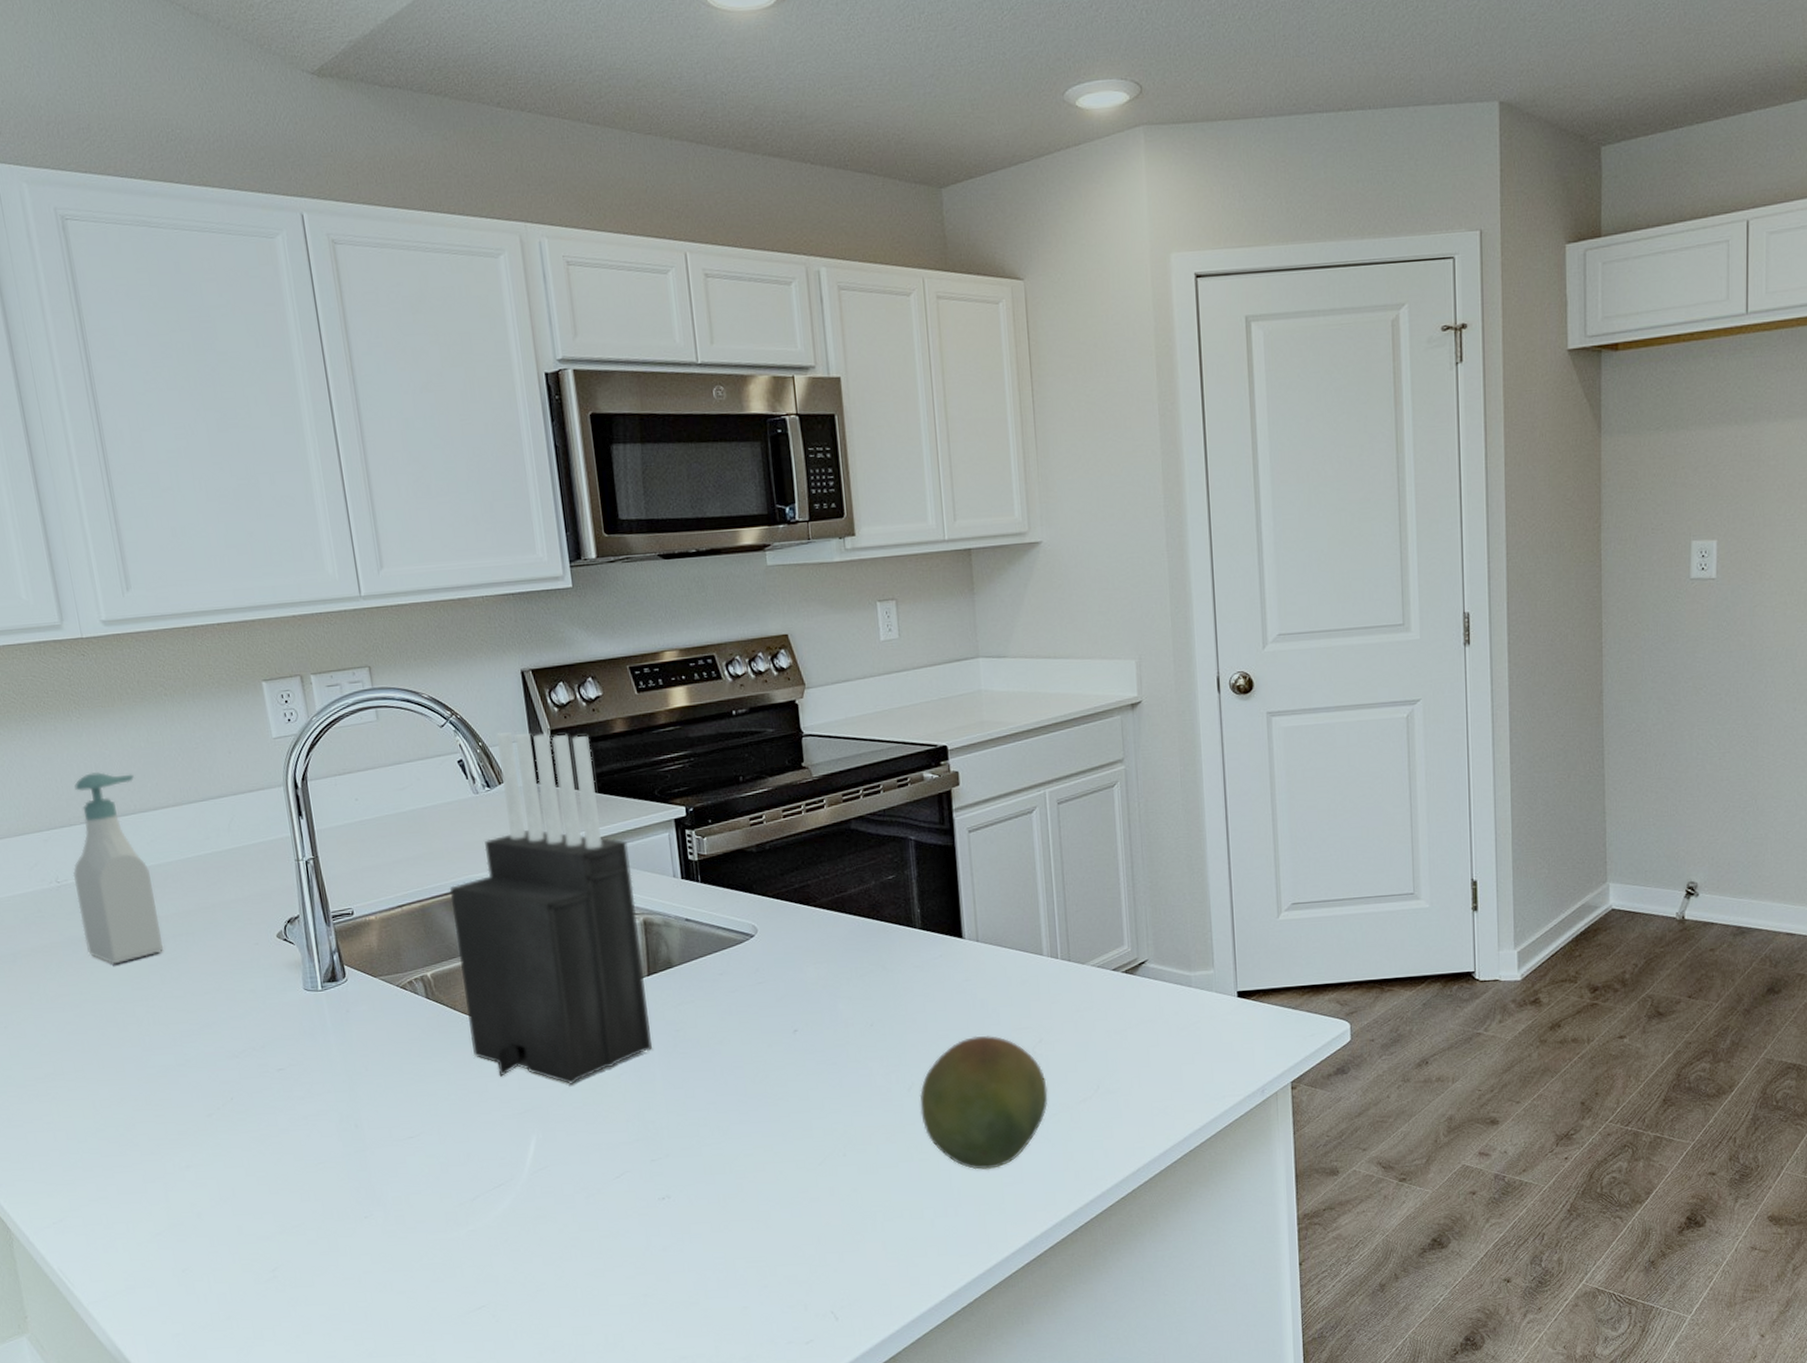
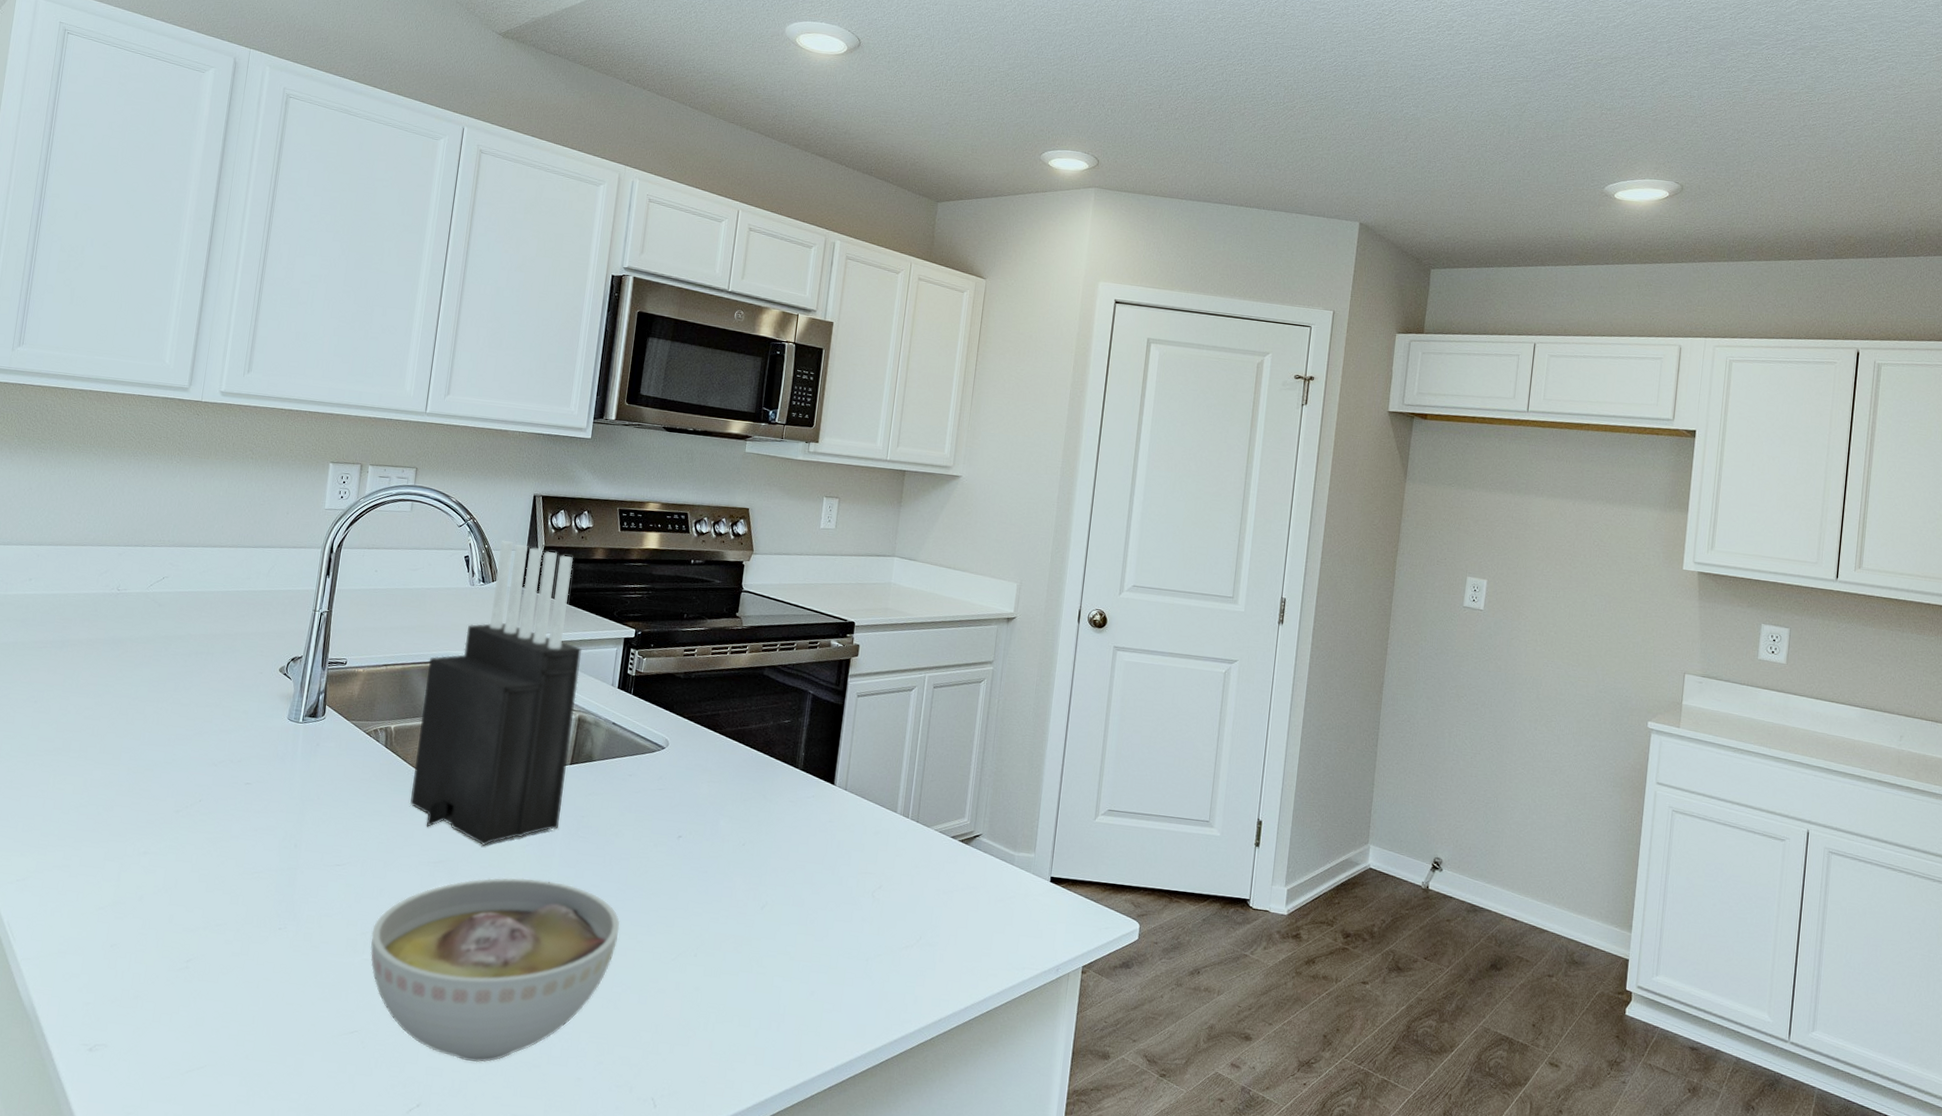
soap bottle: present [73,772,164,965] -> none [123,507,207,667]
bowl: none [470,1107,752,1313] -> present [370,878,620,1063]
fruit: present [919,1036,1048,1170] -> none [767,871,879,994]

